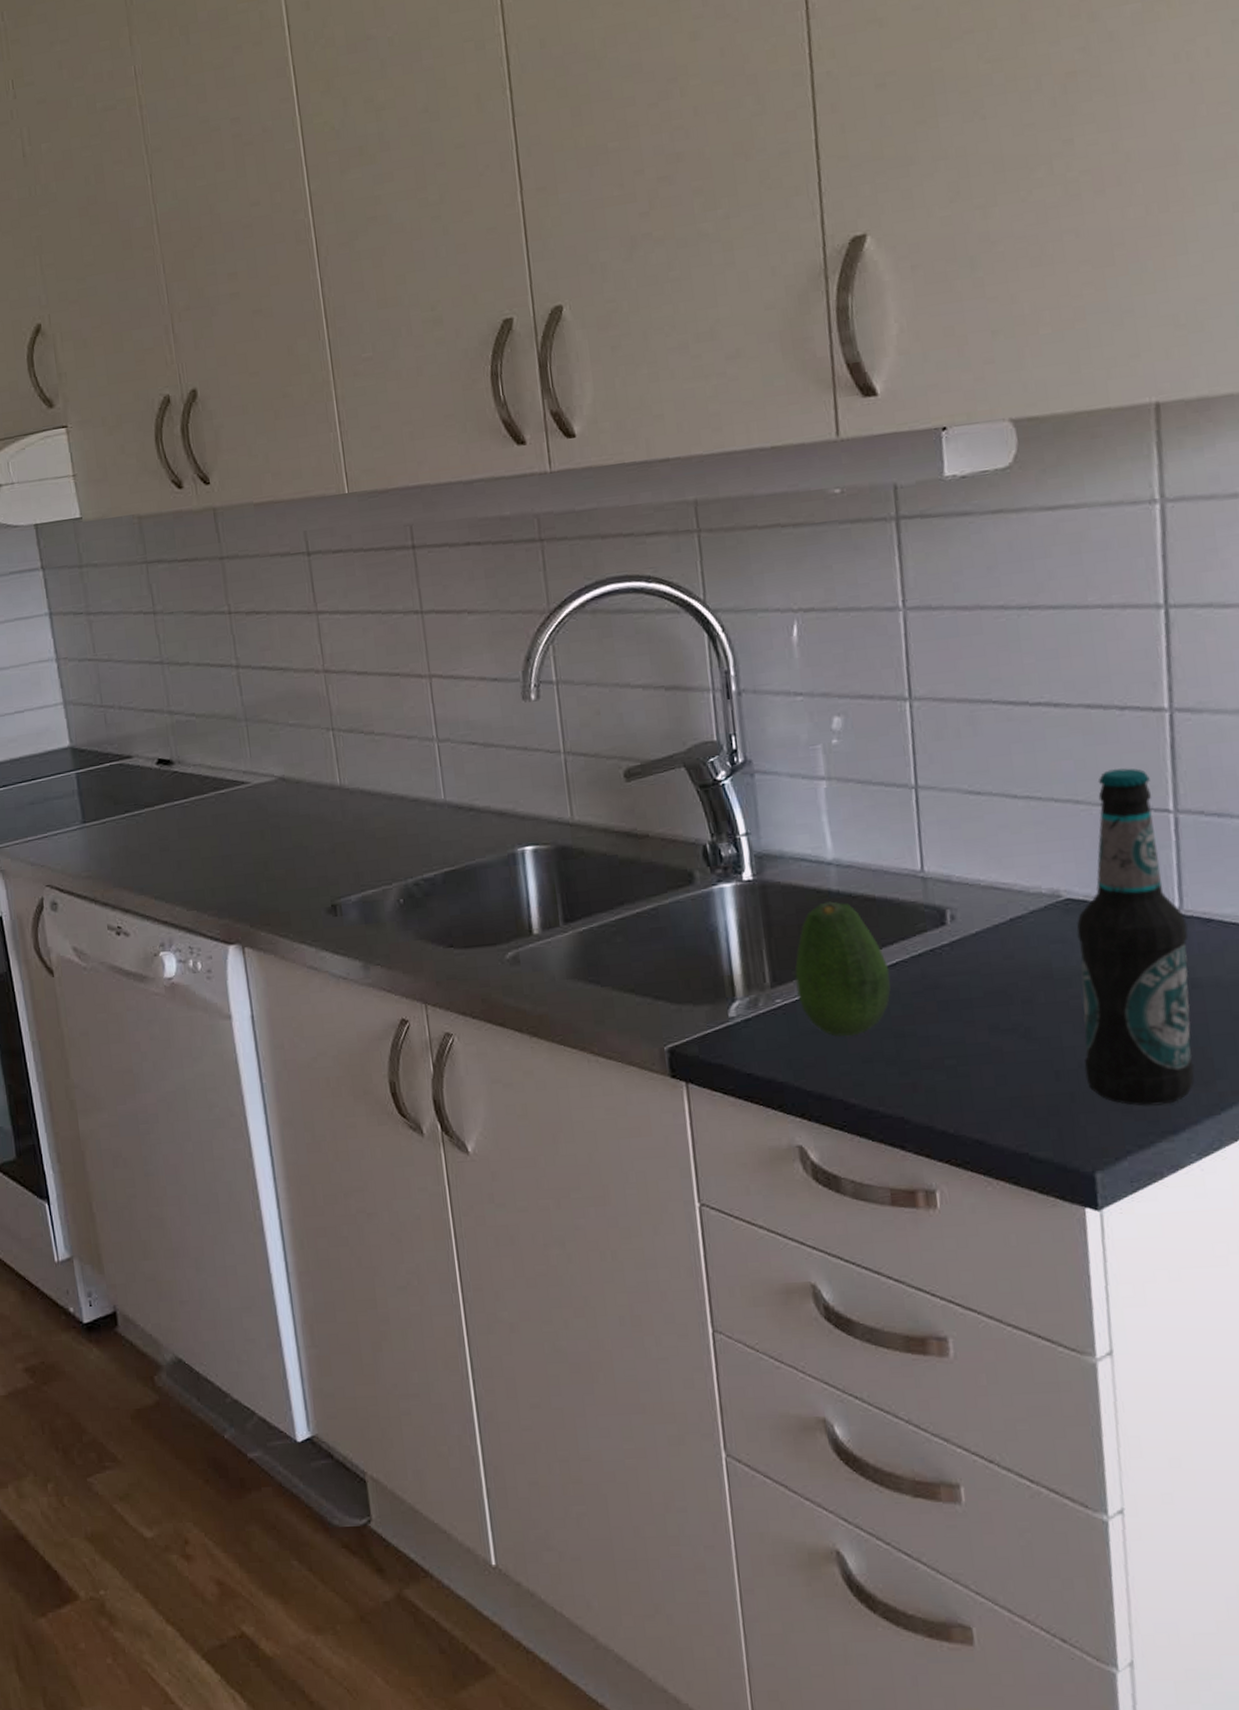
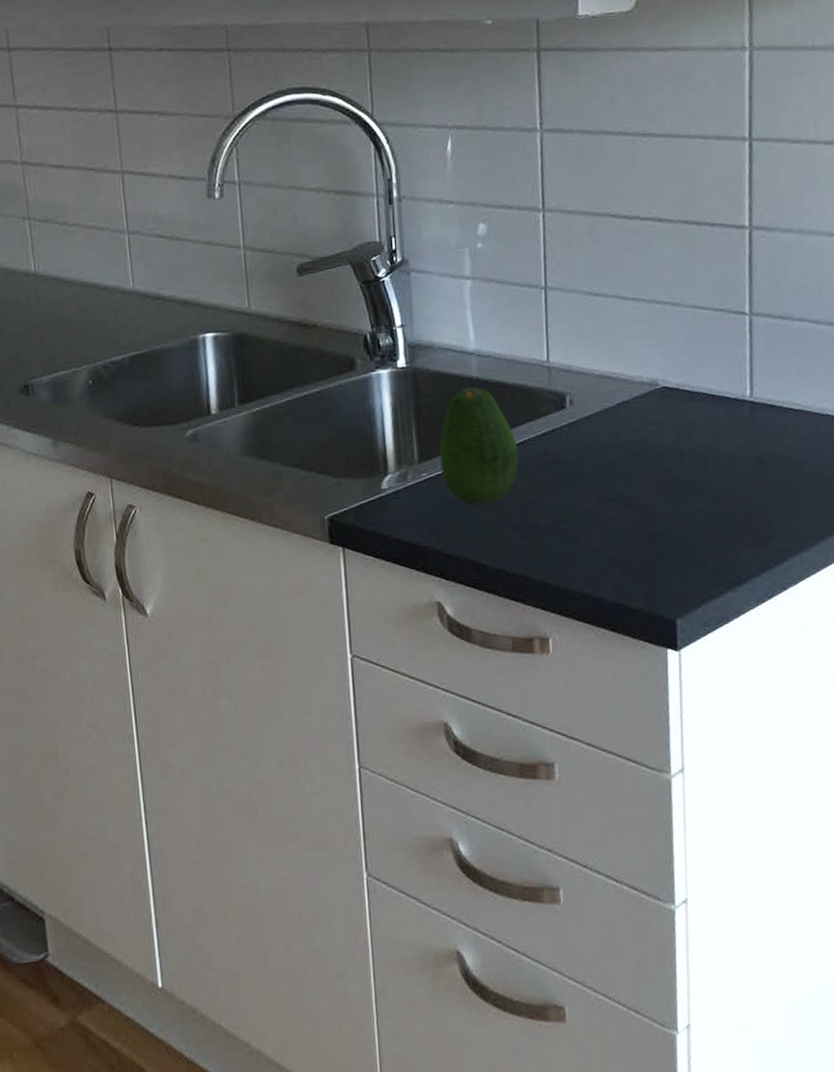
bottle: present [1076,768,1195,1107] -> none [669,276,756,563]

